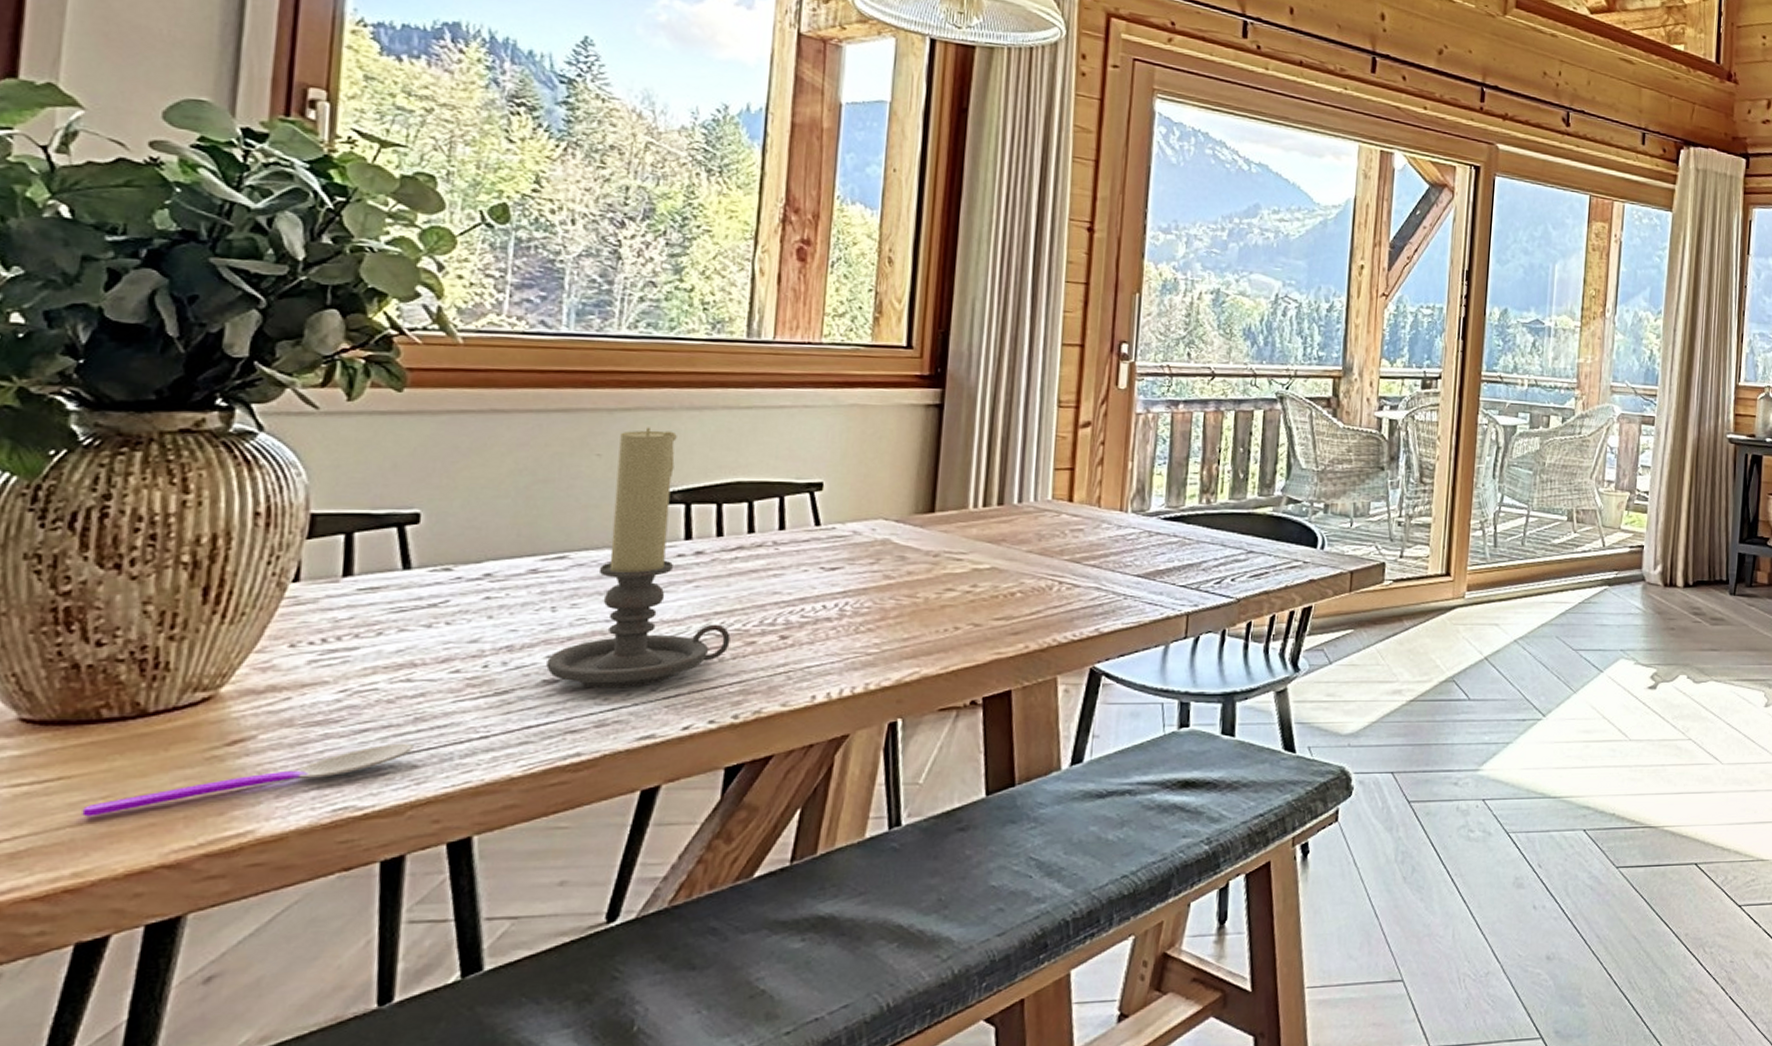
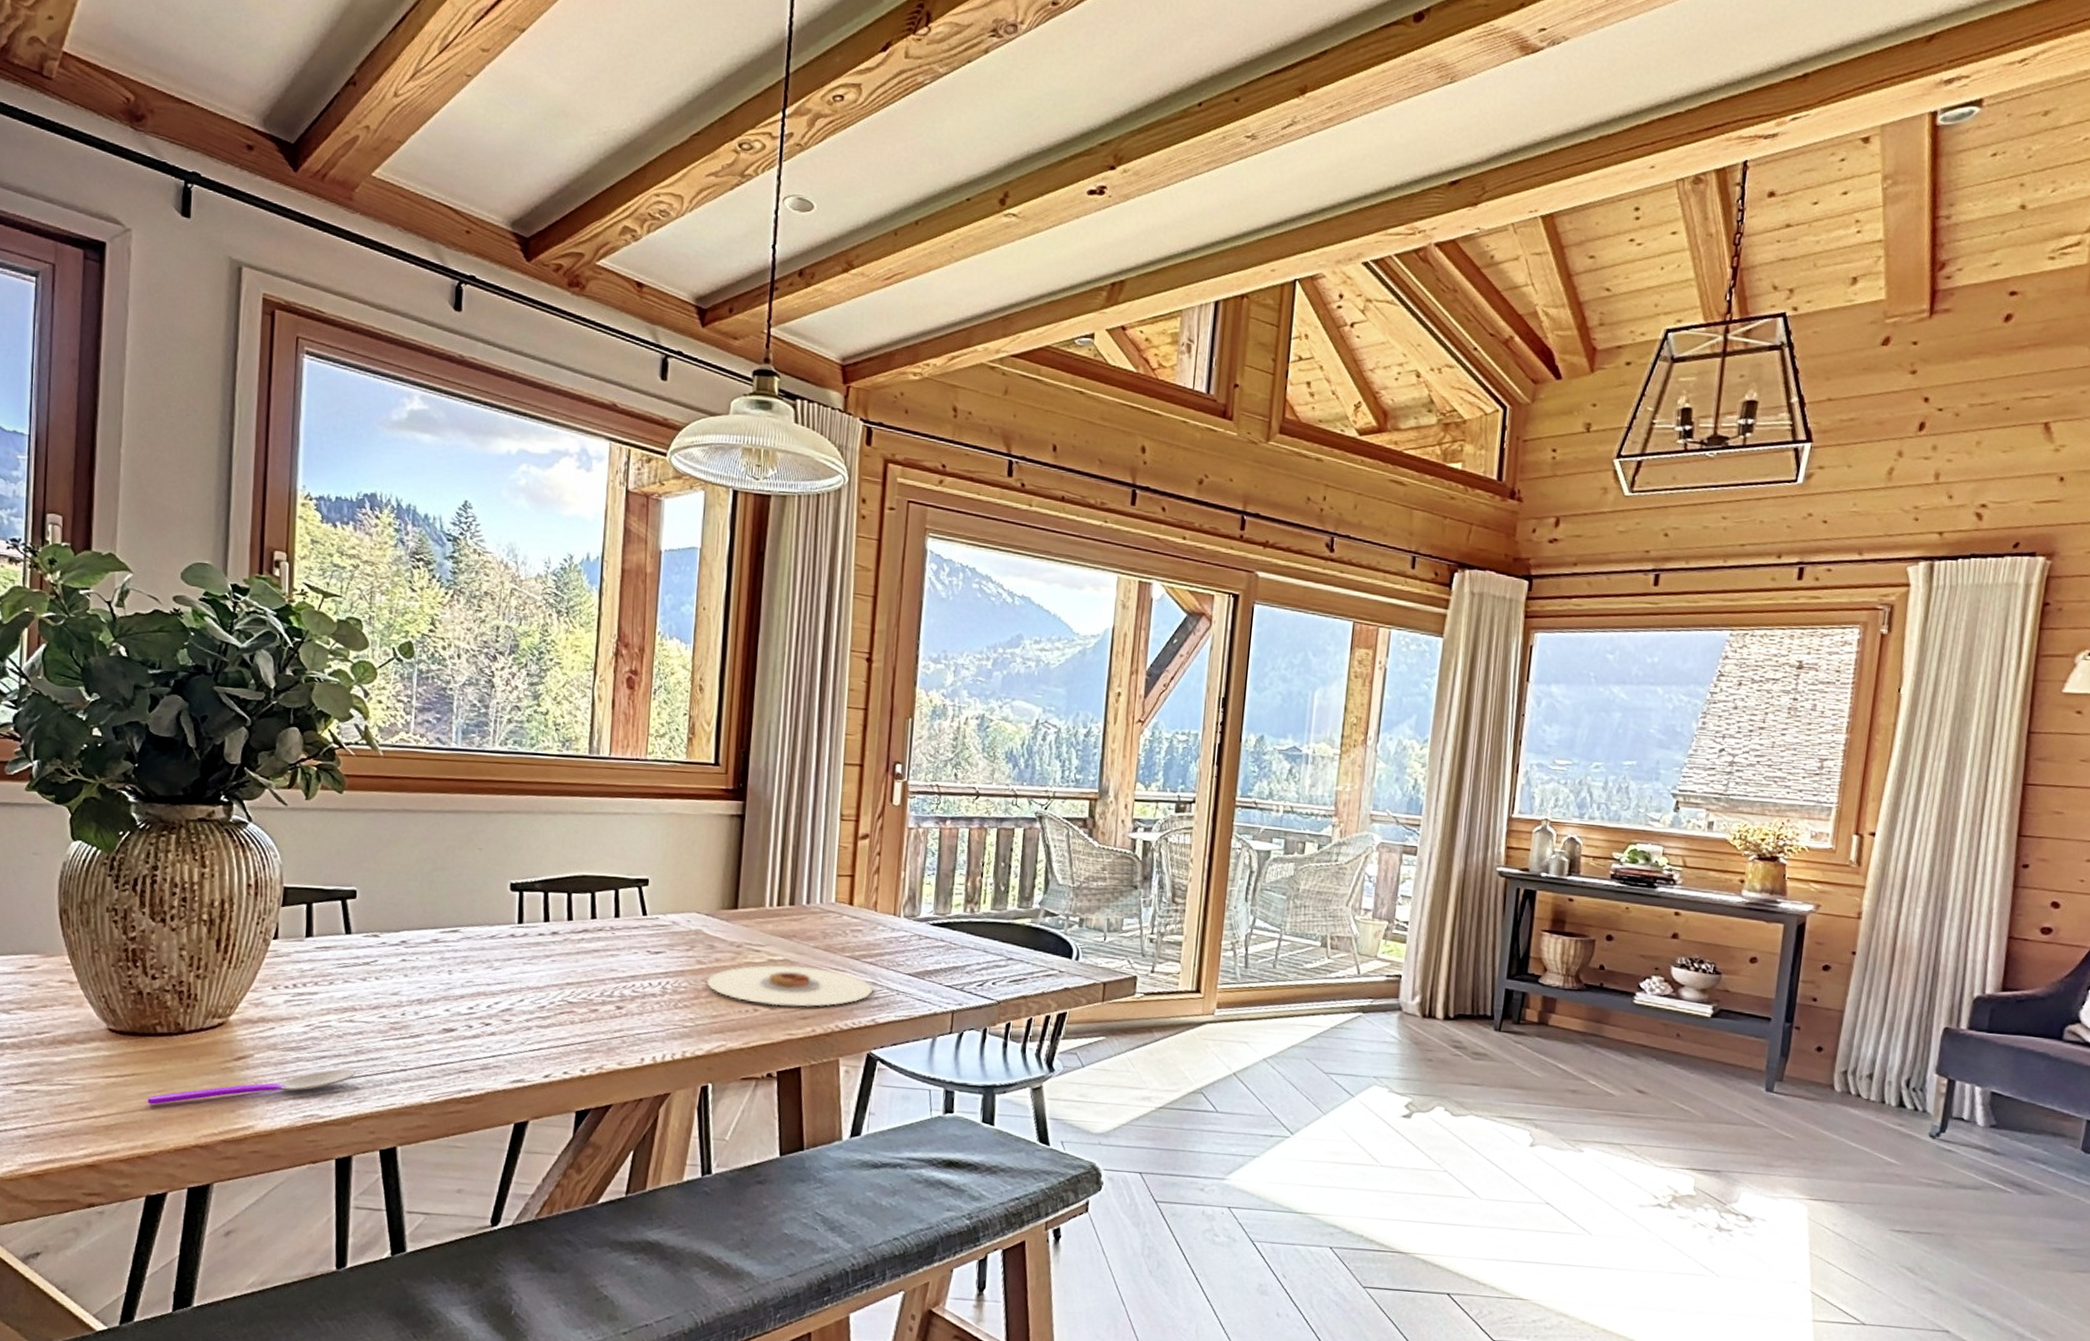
candle holder: present [546,427,731,689] -> none [446,827,579,1040]
plate: none [896,574,1096,622] -> present [707,965,872,1007]

